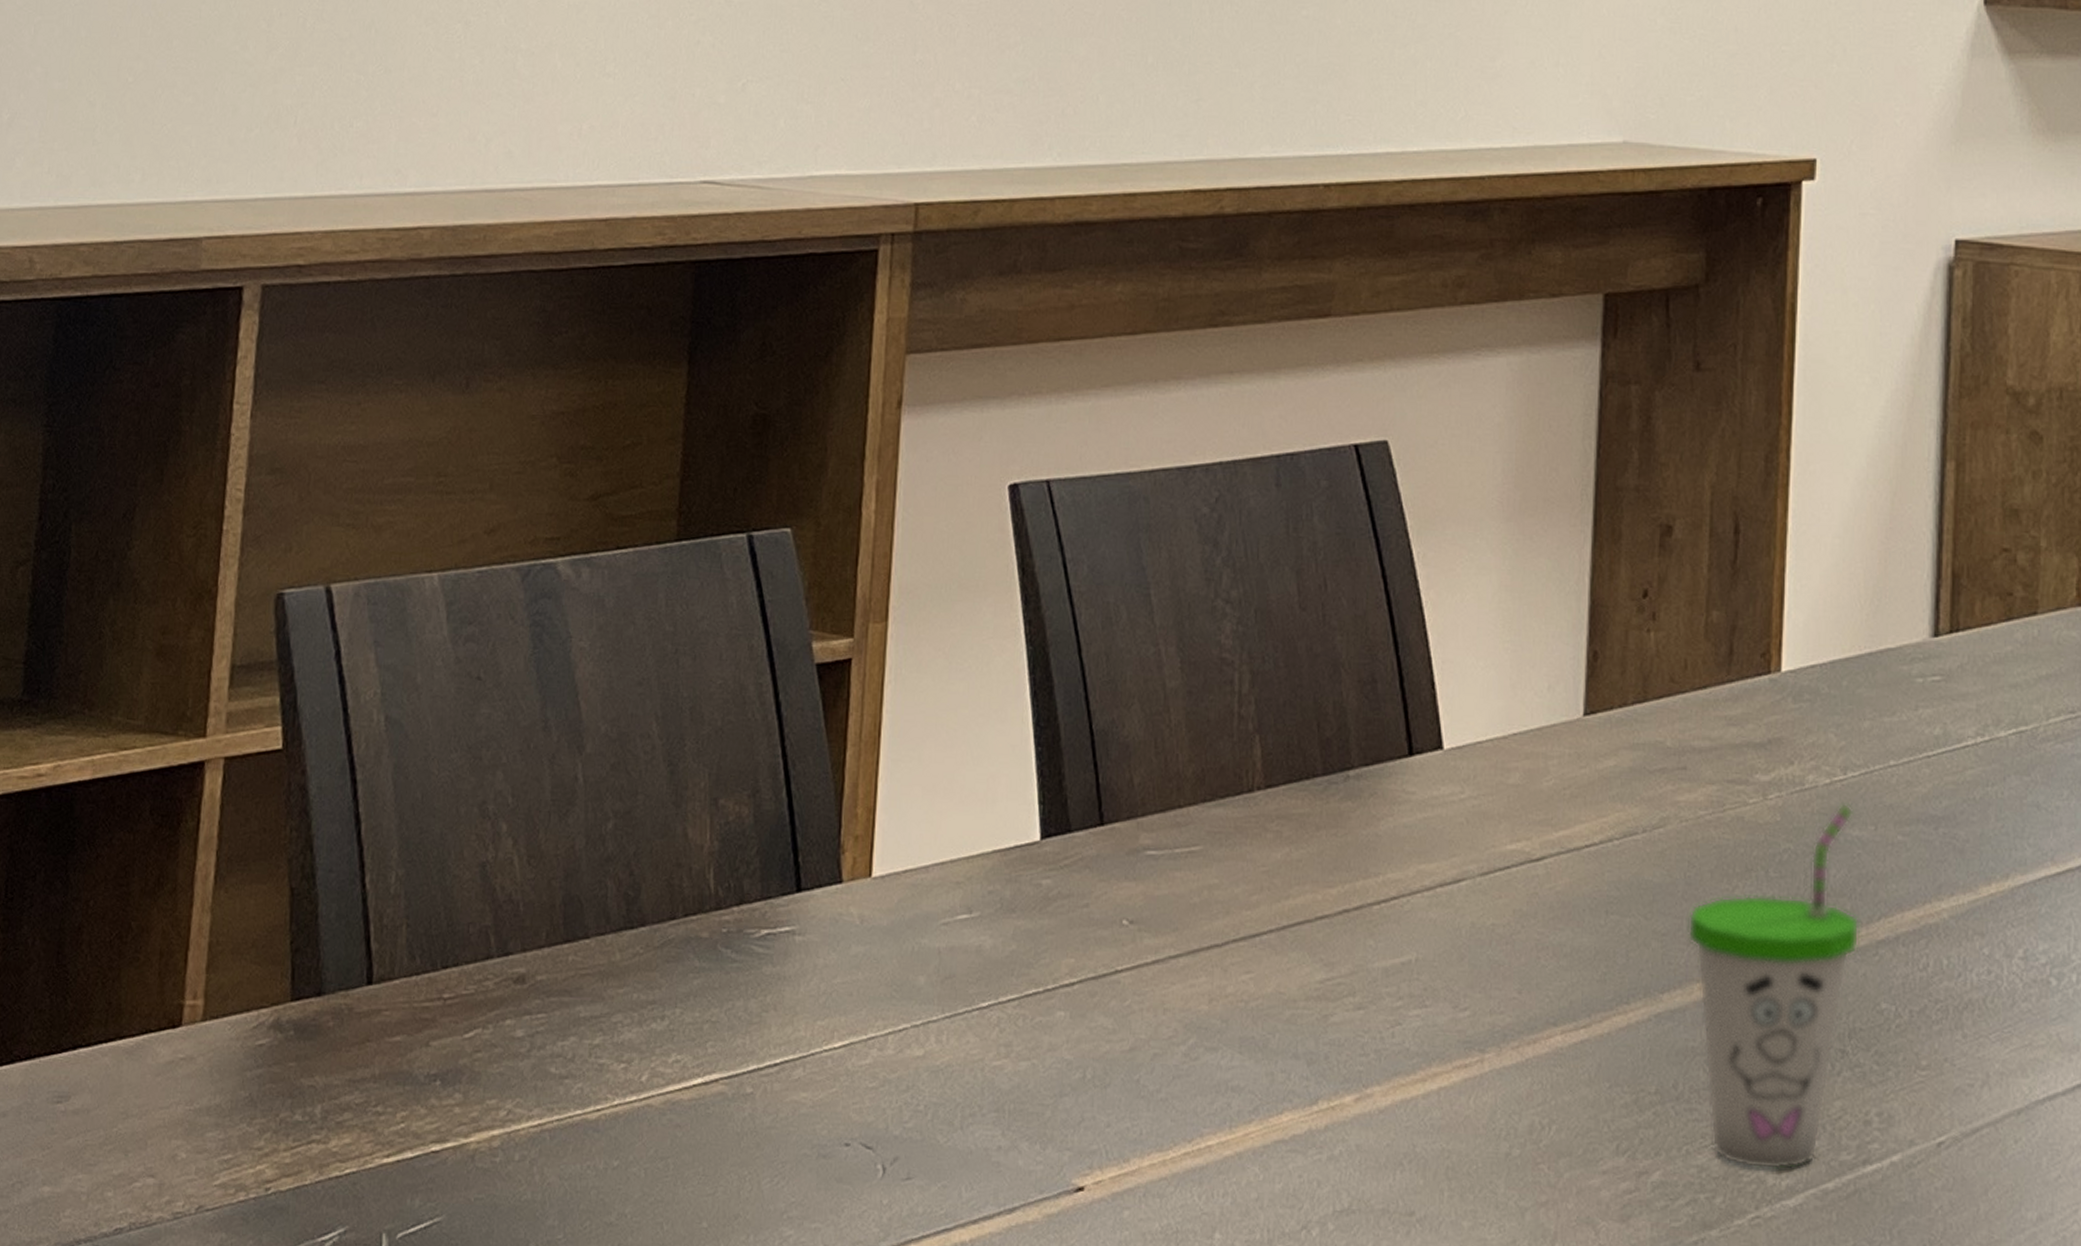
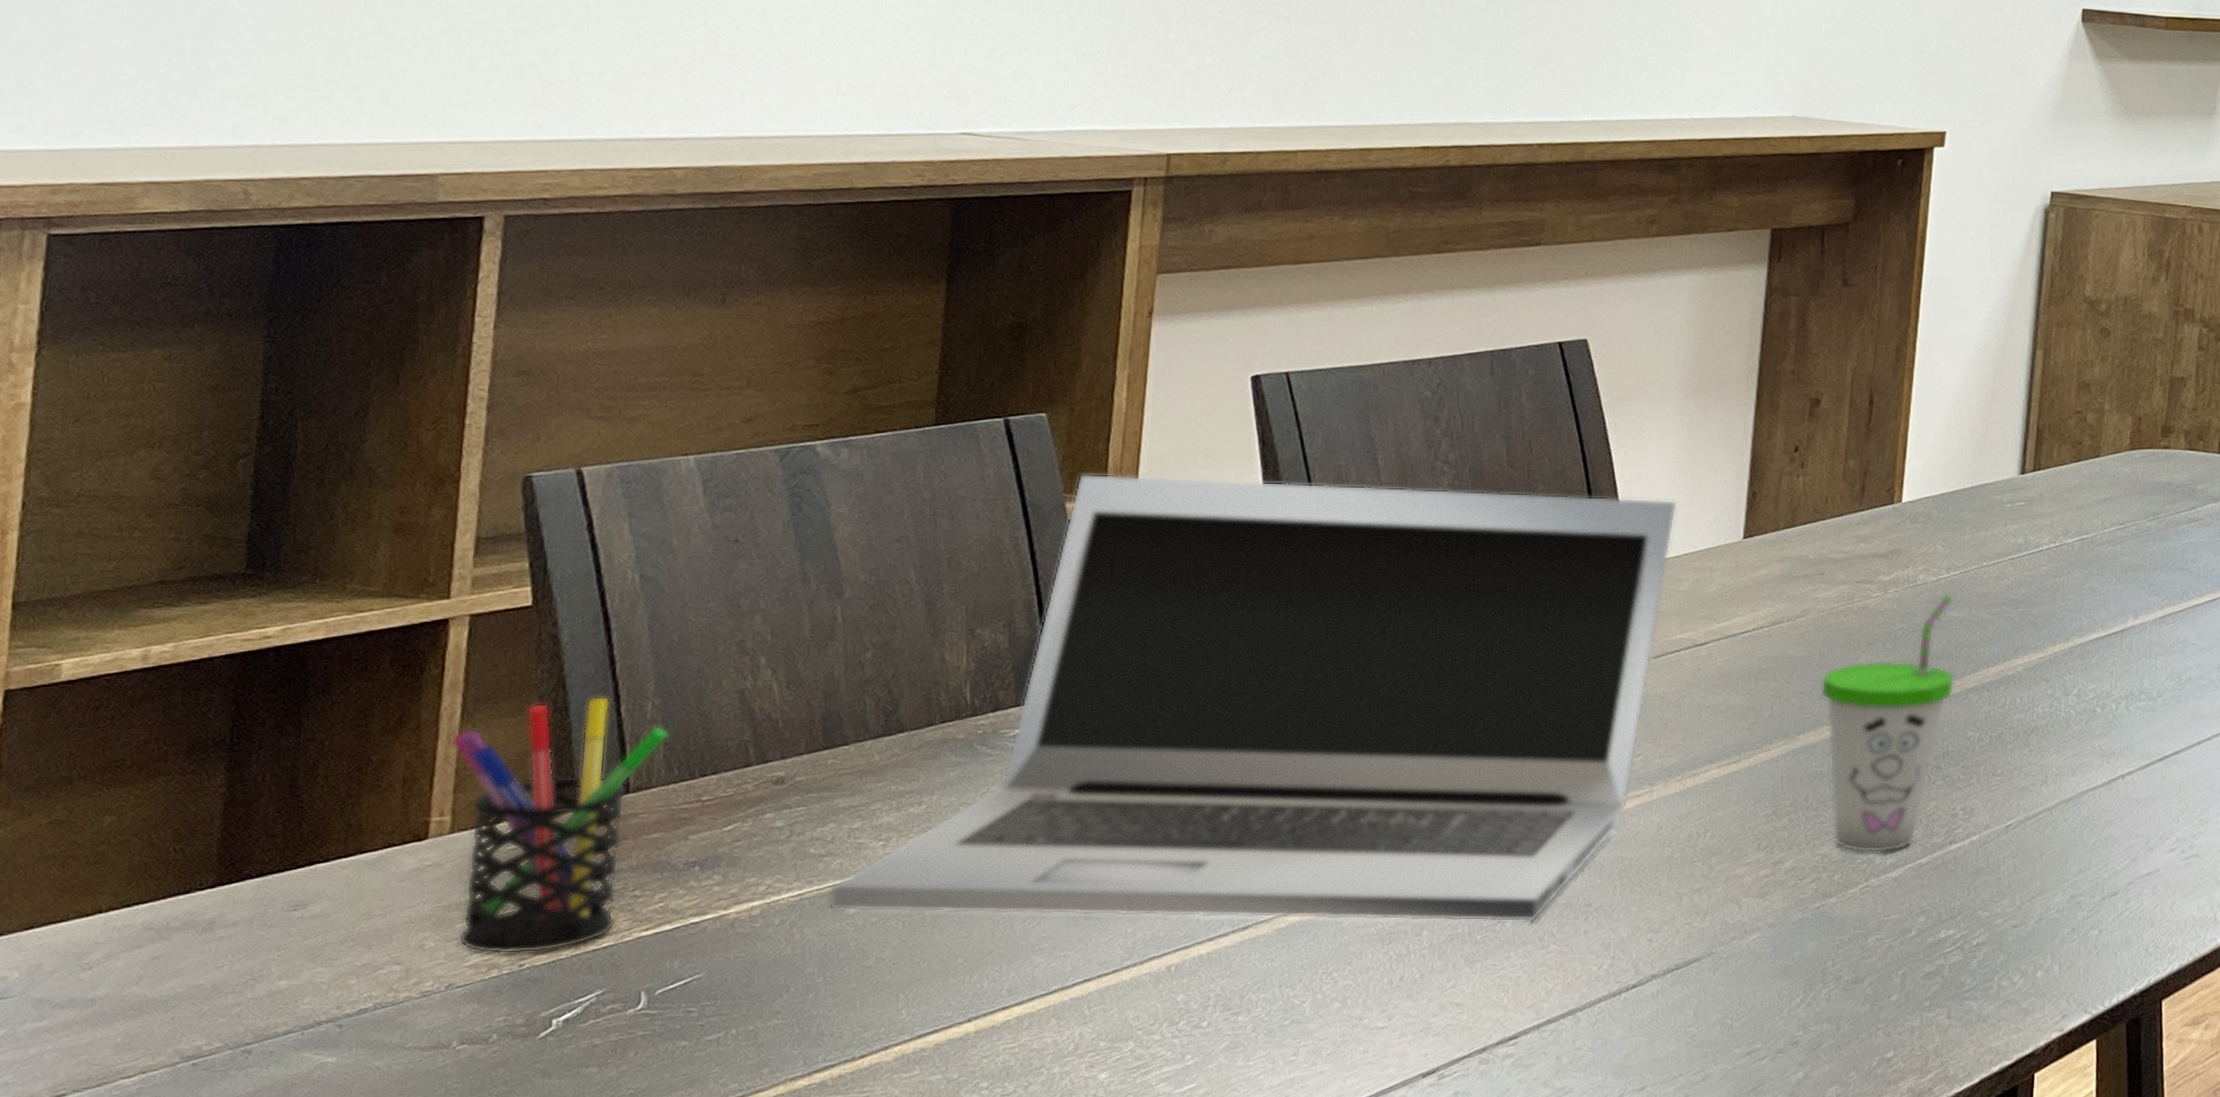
pen holder: none [205,862,412,1176] -> present [451,696,670,955]
laptop: none [569,605,1503,1231] -> present [829,474,1678,922]

